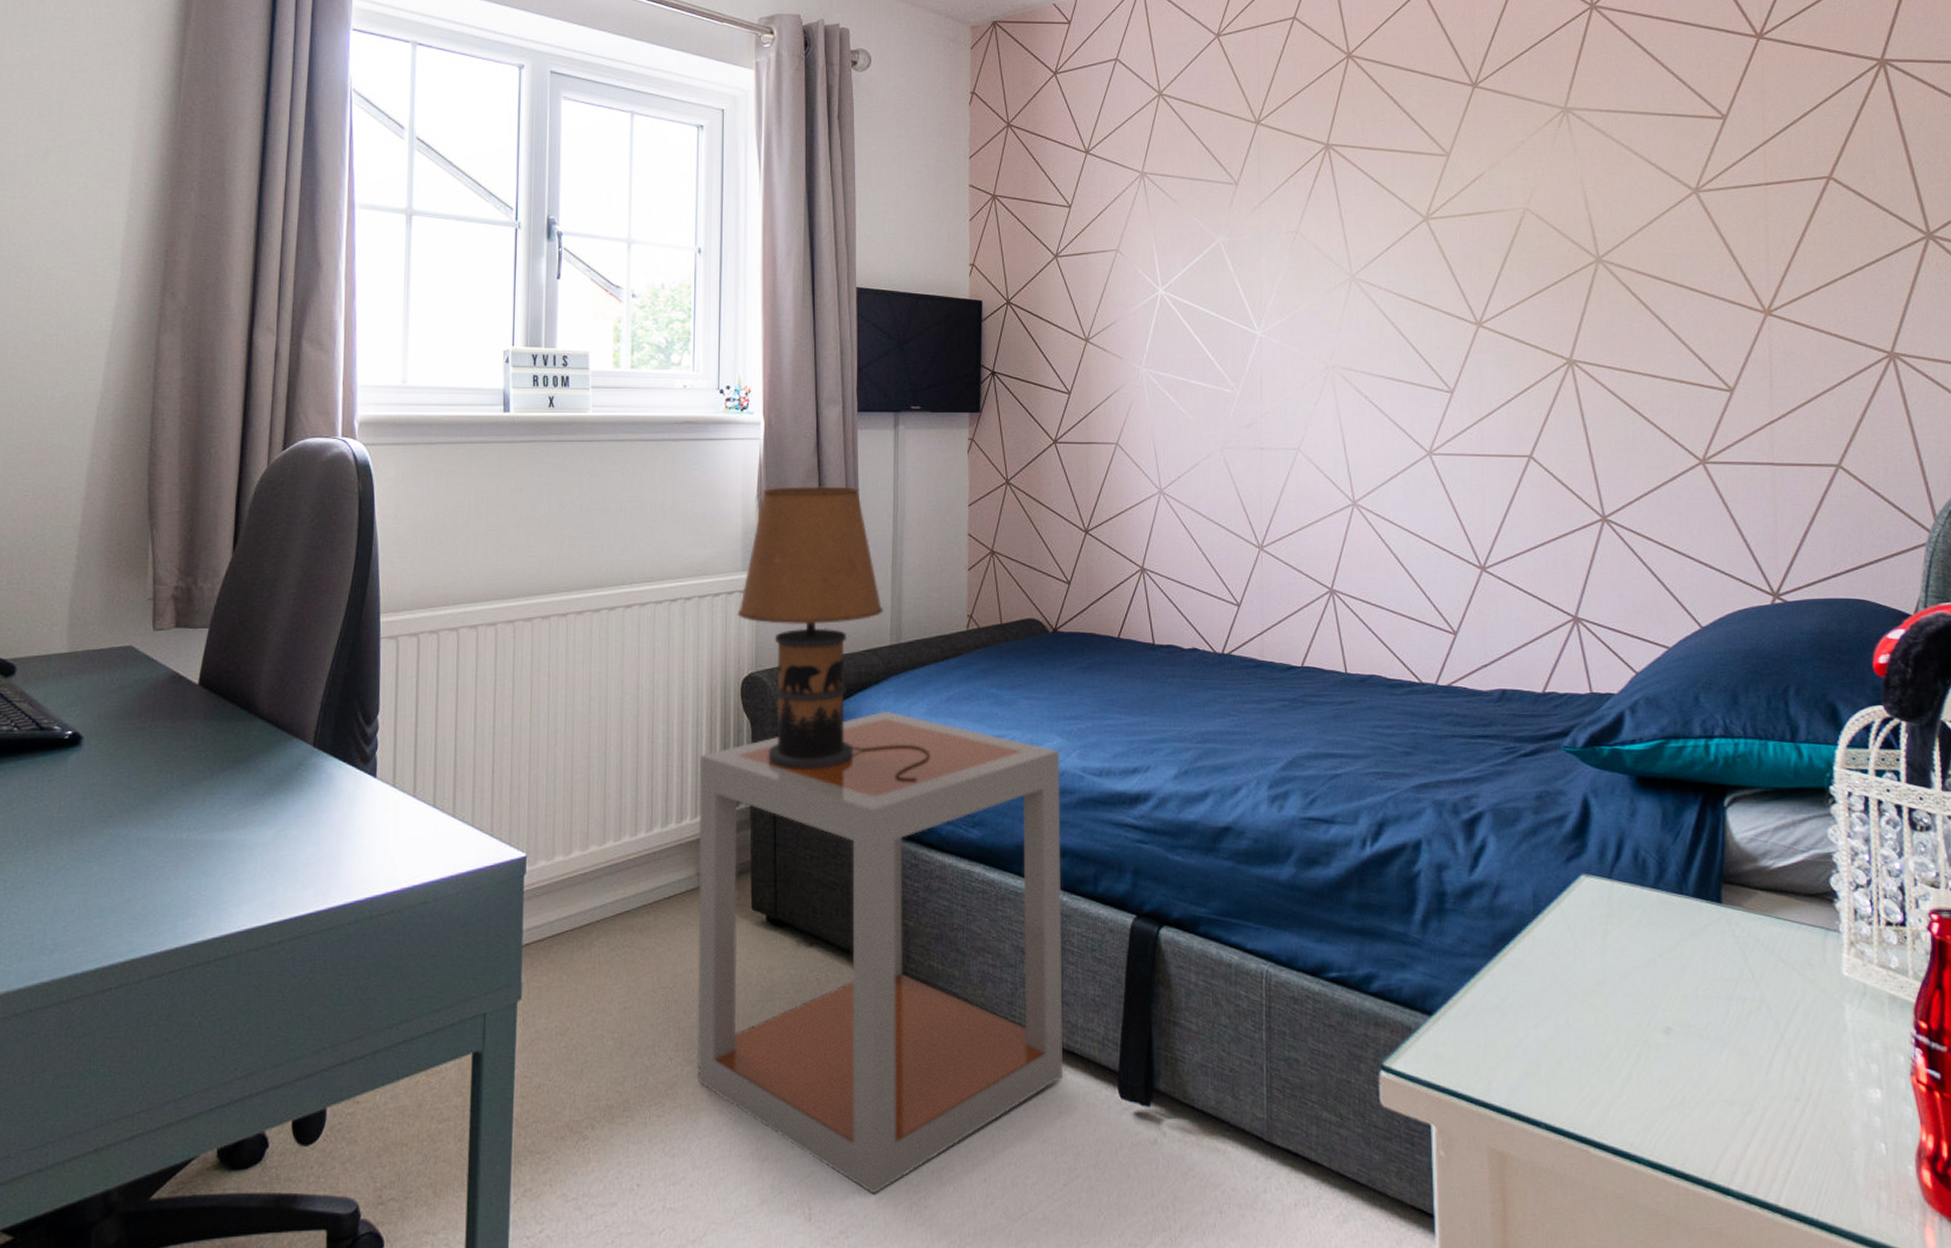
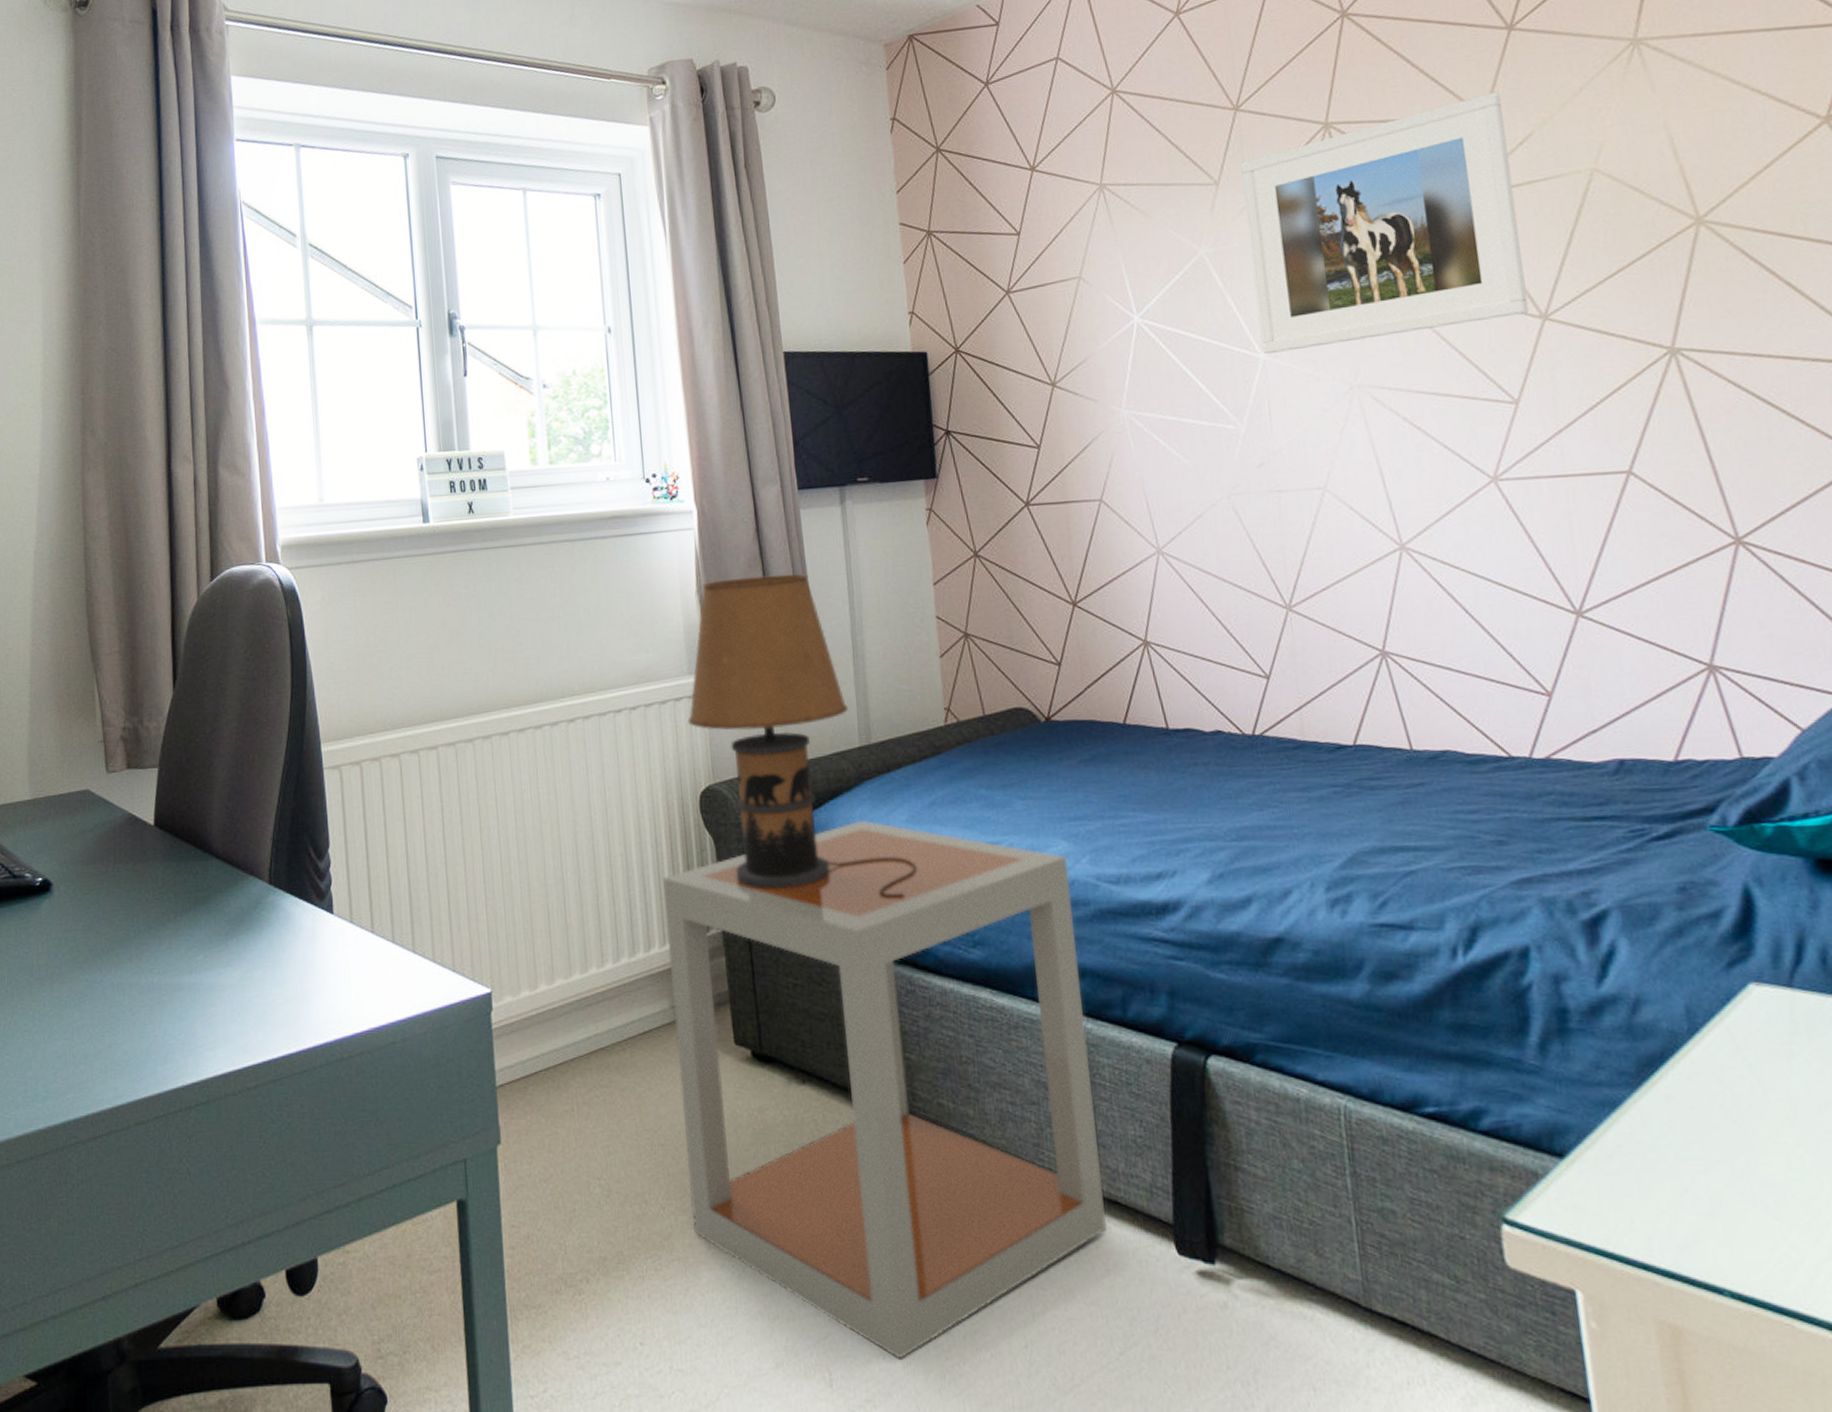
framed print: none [1257,137,1468,333] -> present [1240,92,1529,354]

